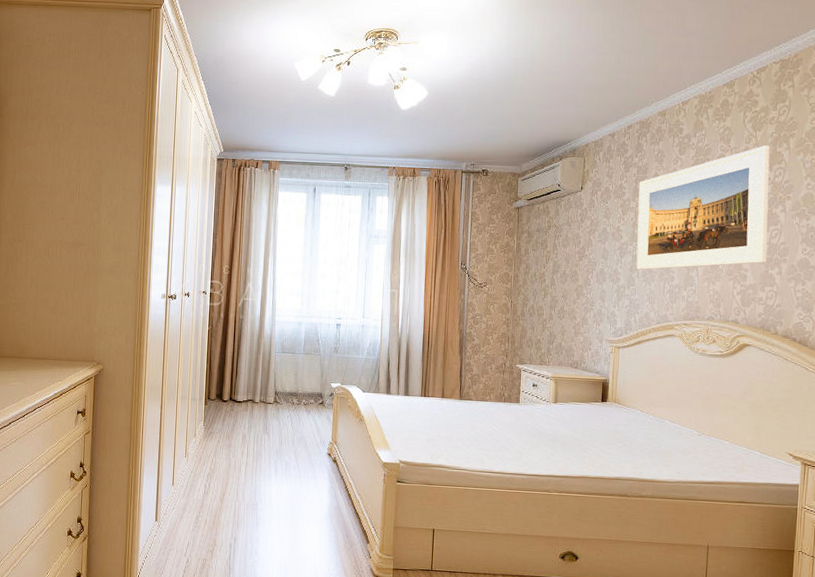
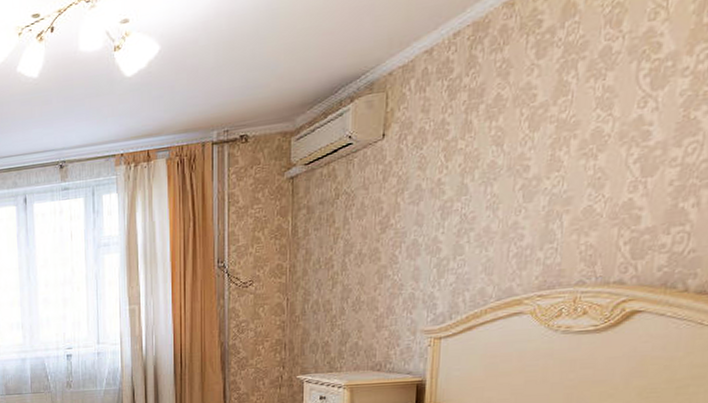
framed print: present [636,145,770,270] -> none [466,17,691,233]

